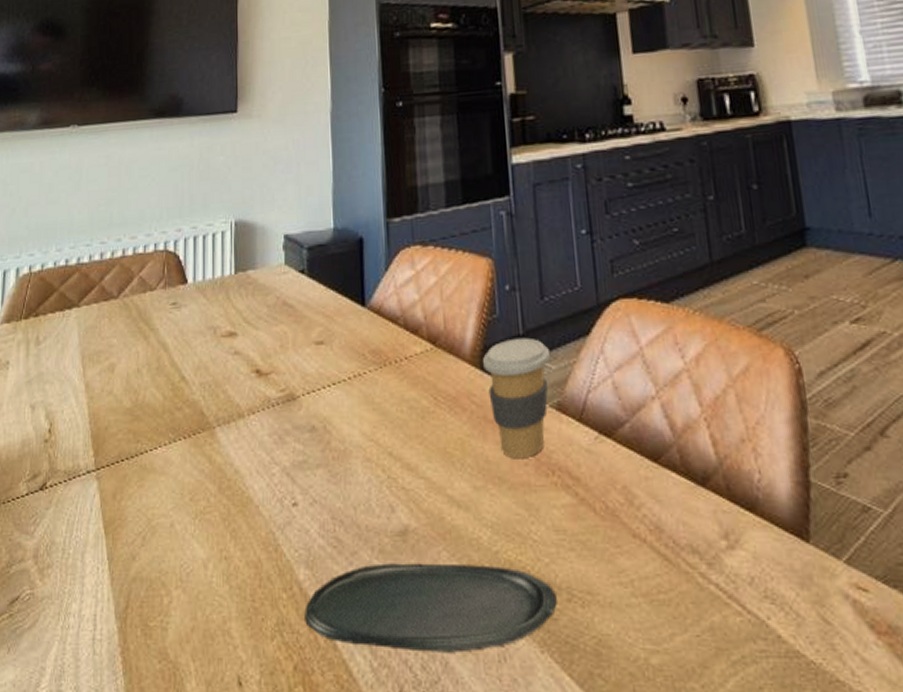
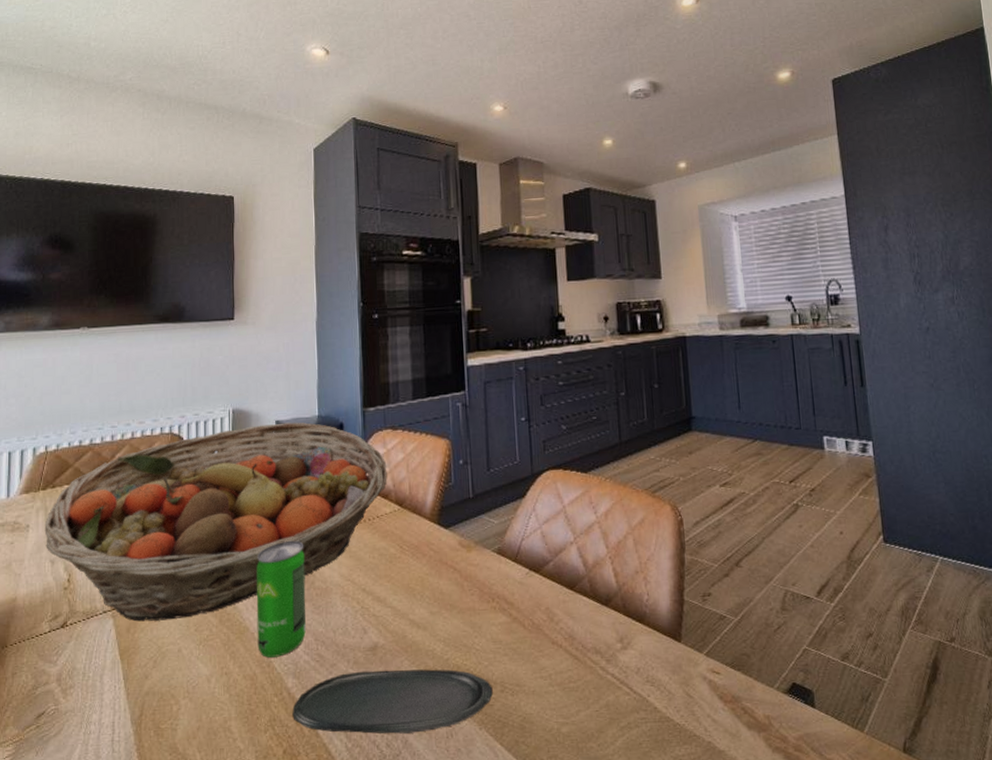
fruit basket: none [25,236,417,486] -> present [44,422,388,622]
beverage can: none [261,386,321,539] -> present [256,540,306,658]
coffee cup: present [483,337,551,459] -> none [440,500,494,591]

